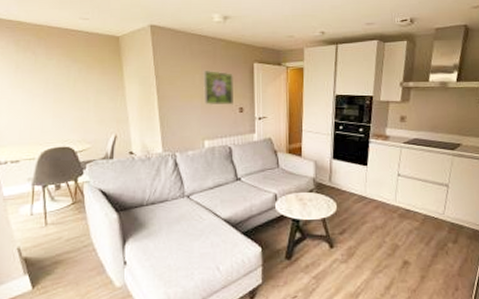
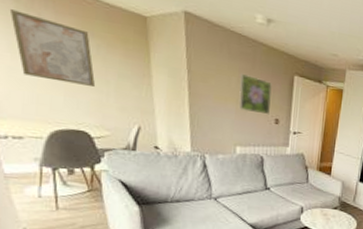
wall art: none [11,52,78,106] -> present [9,9,96,87]

